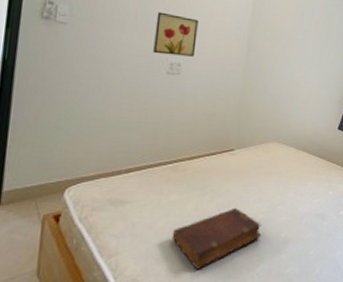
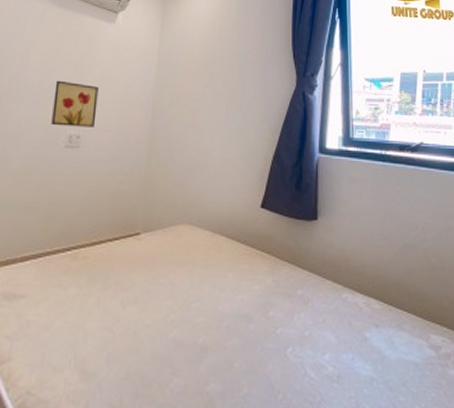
diary: present [172,207,262,269] -> none [70,304,175,382]

